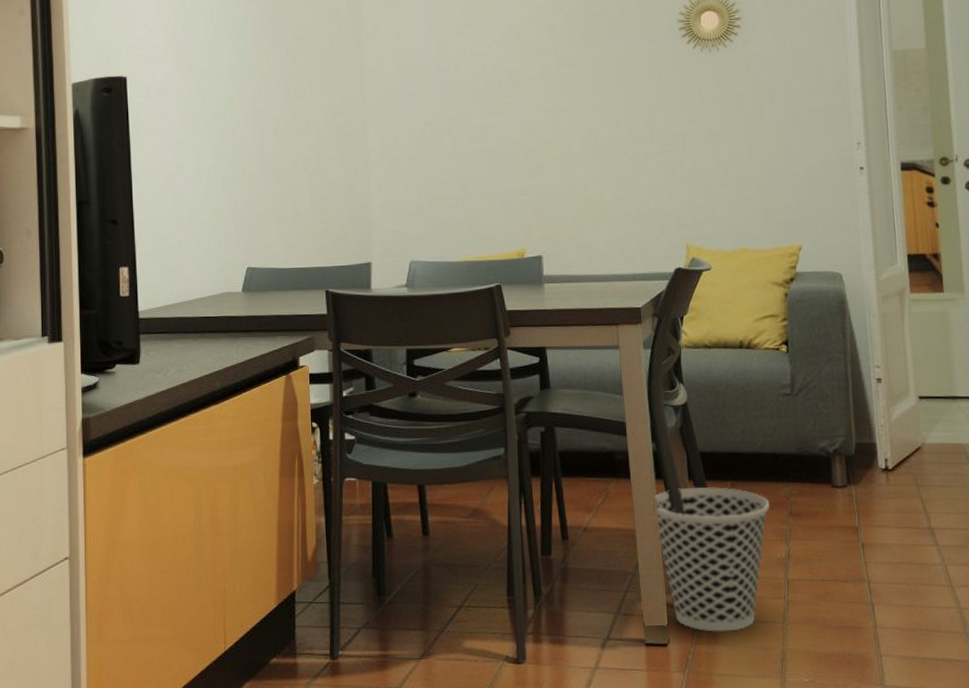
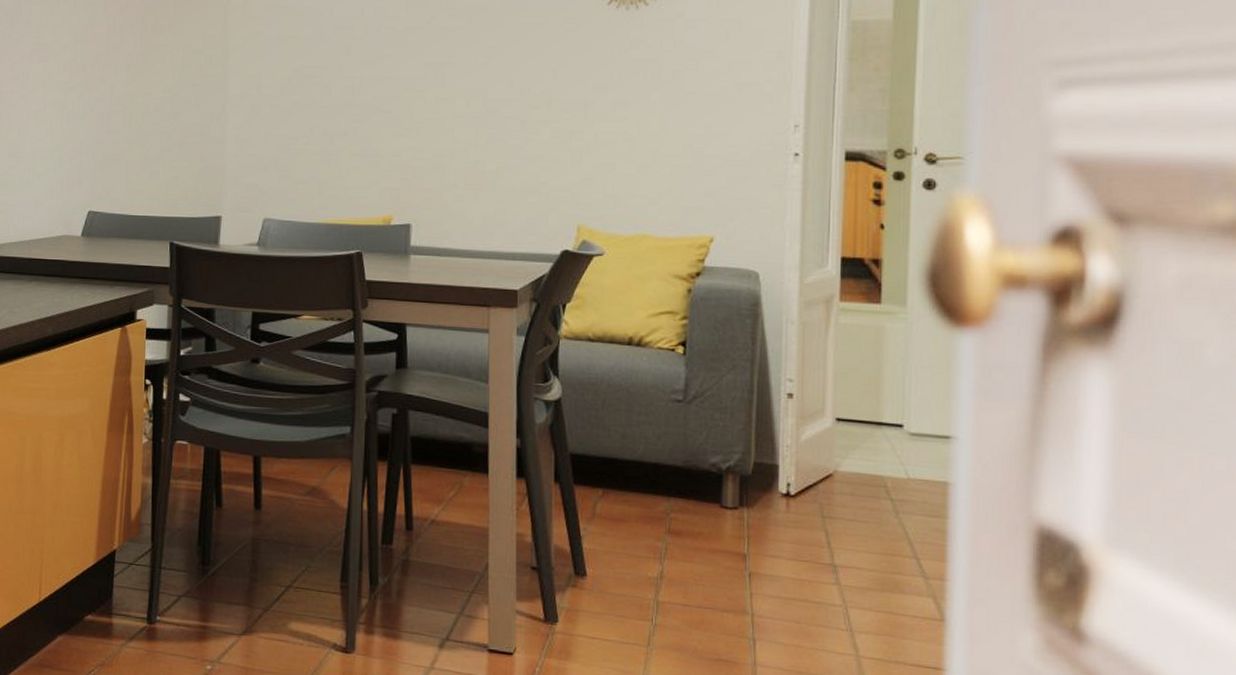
wastebasket: present [653,486,769,632] -> none [512,489,645,650]

